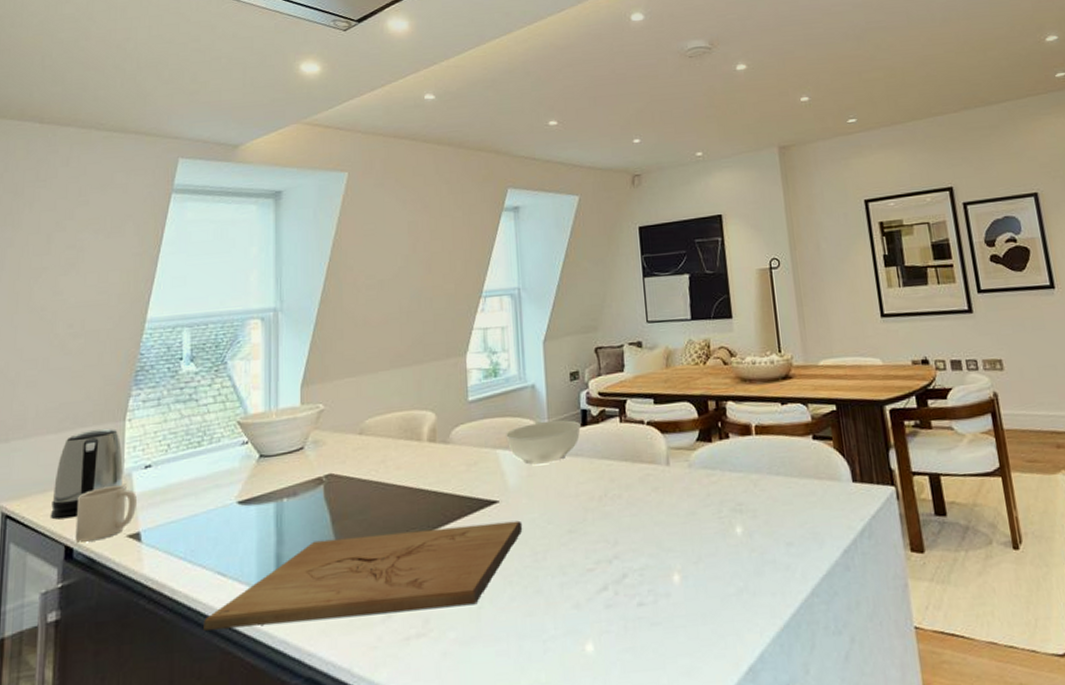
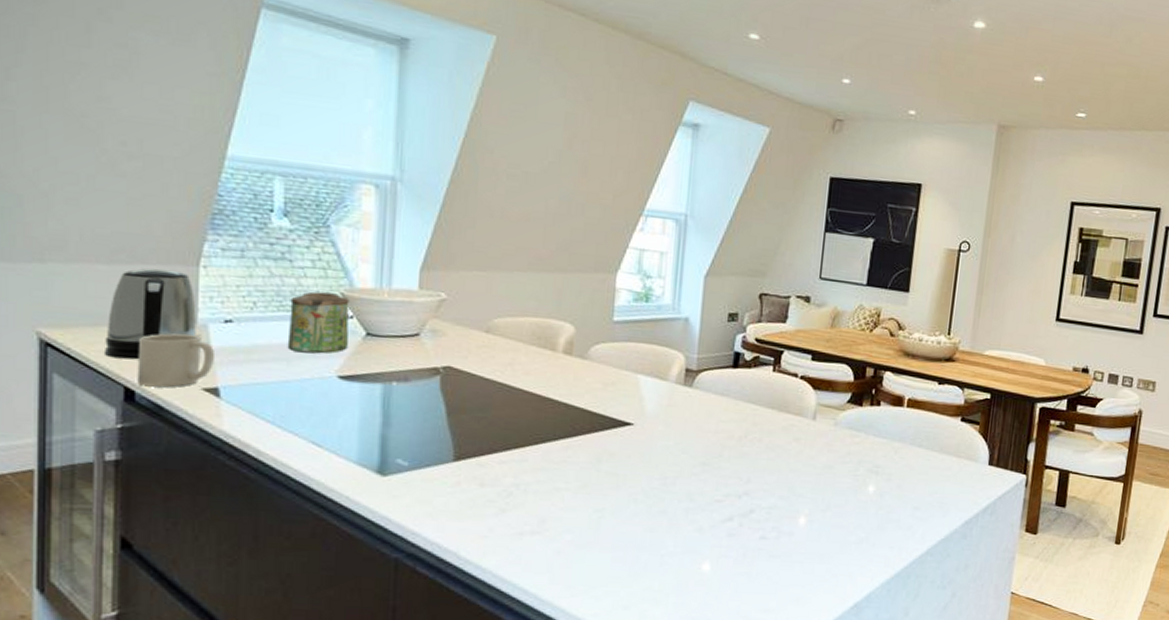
canister: none [195,423,245,485] -> present [287,291,350,354]
cutting board: present [204,520,523,631] -> none [294,429,655,514]
bowl: present [506,420,582,465] -> none [649,355,733,397]

